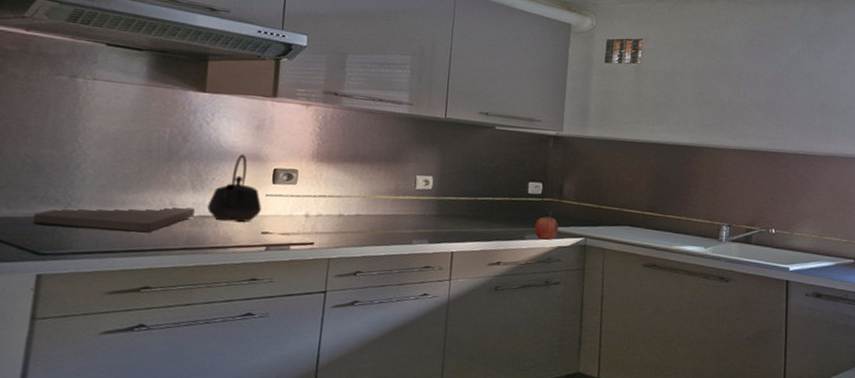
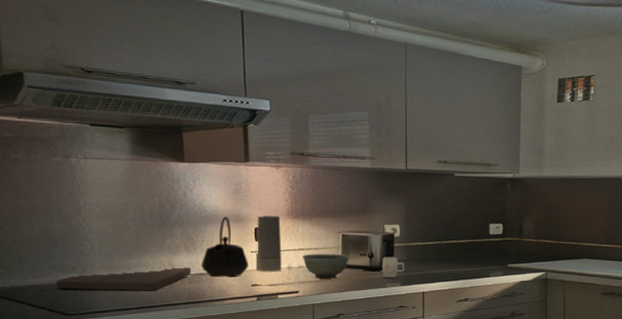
canister: none [268,156,303,220] -> present [255,216,282,272]
bowl: none [322,201,375,231] -> present [302,254,349,279]
toaster: none [361,178,427,226] -> present [336,230,395,272]
mug: none [409,210,435,235] -> present [382,257,405,278]
fruit: present [534,214,559,240] -> none [498,253,520,276]

